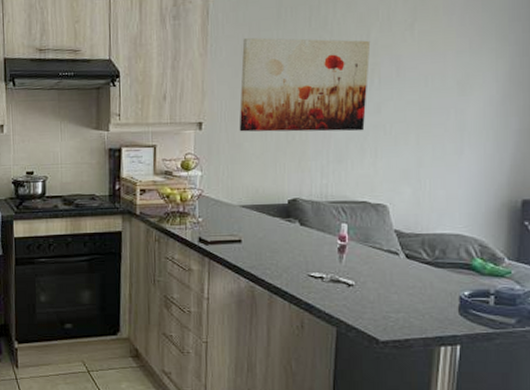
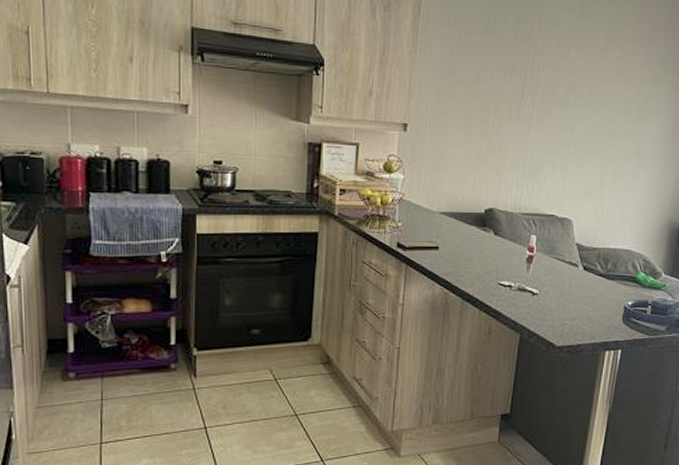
wall art: present [239,37,371,132] -> none [443,40,569,147]

